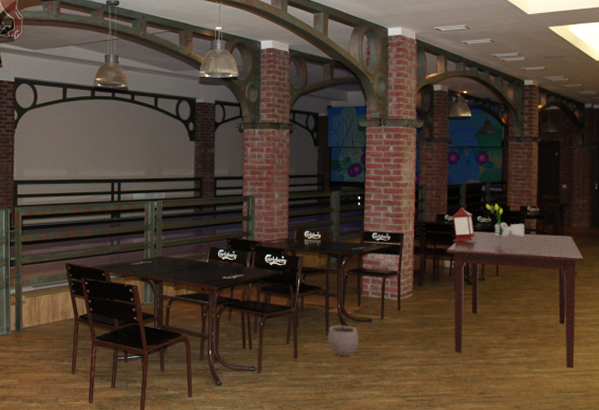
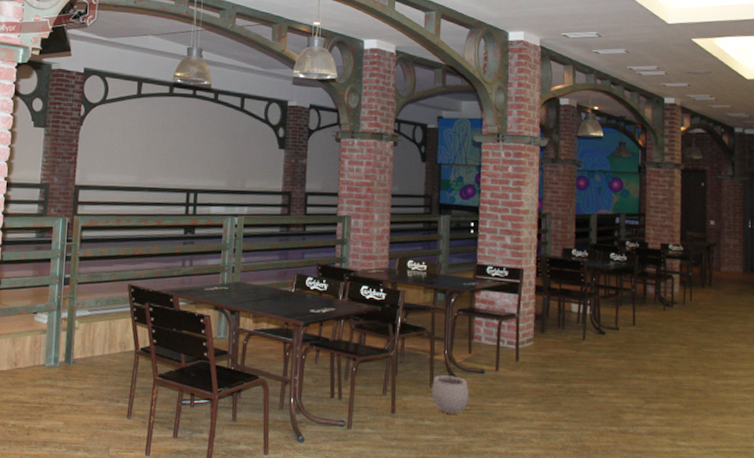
dining table: present [446,231,585,369] -> none [573,271,737,444]
lantern: present [452,203,478,242] -> none [581,236,611,283]
bouquet: present [486,204,525,243] -> none [620,239,666,286]

